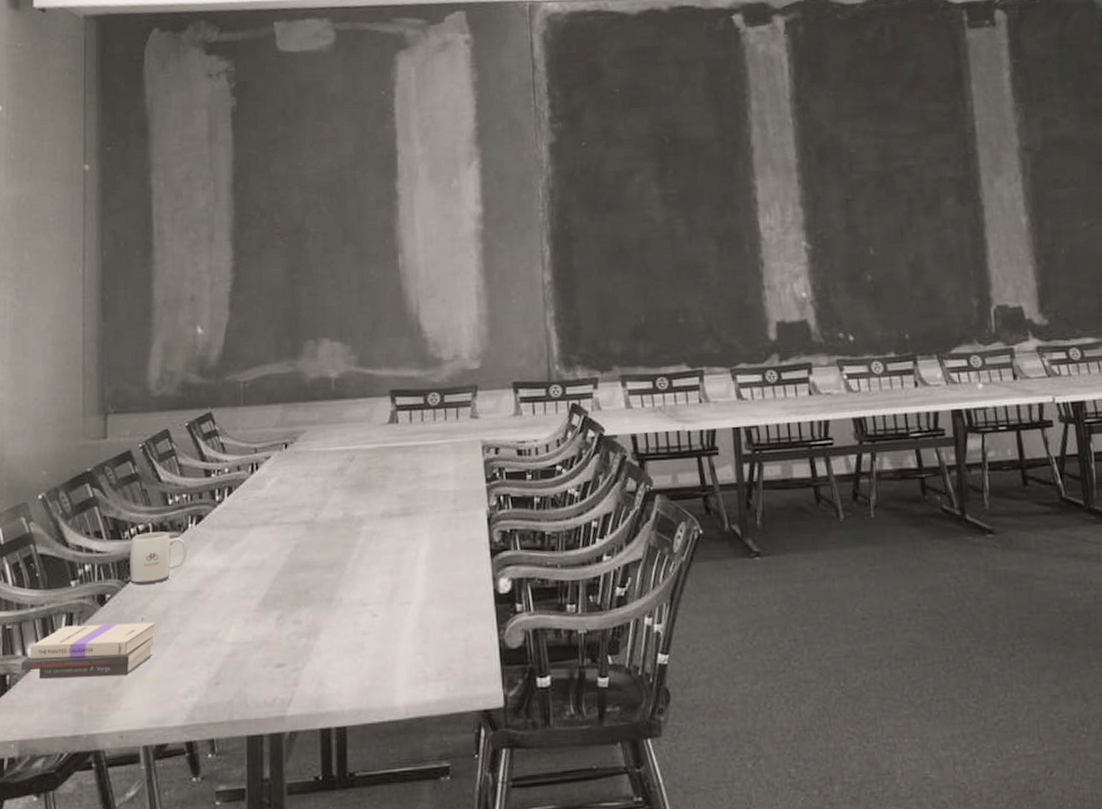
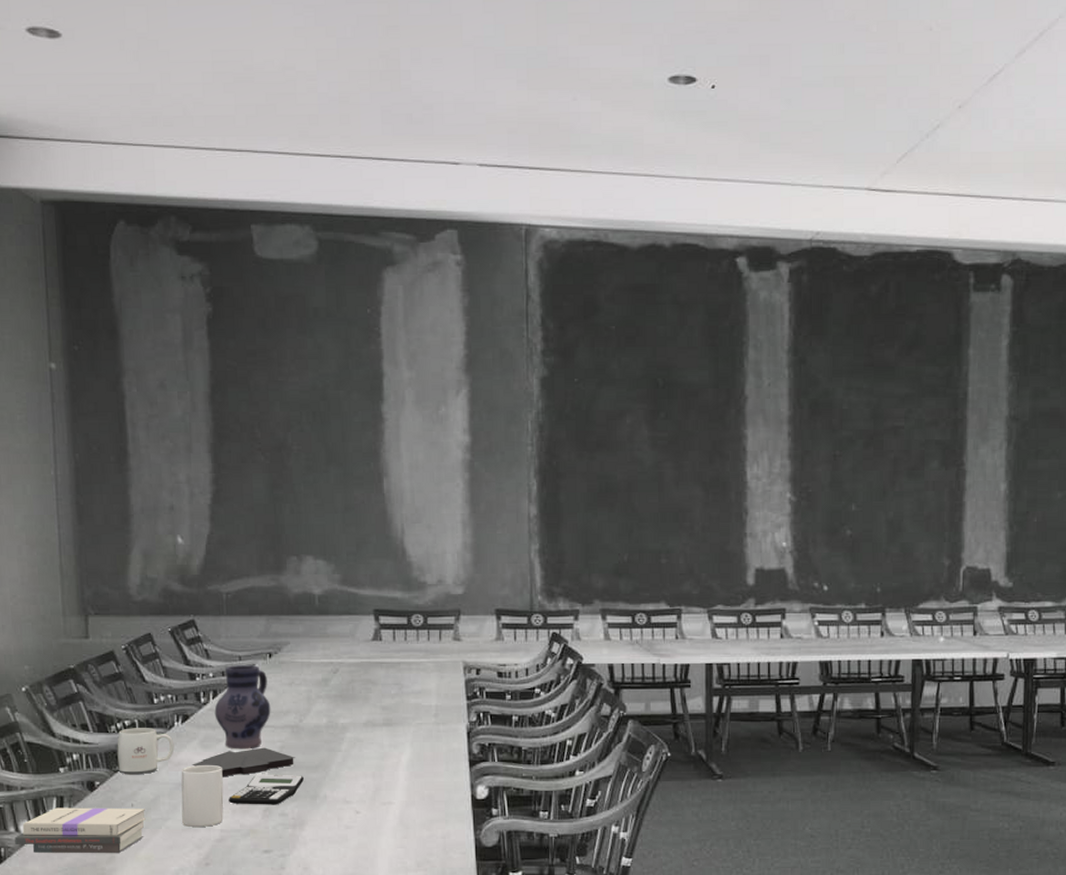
cup: none [192,569,237,641] -> present [181,764,224,827]
papers: none [204,547,310,583] -> present [191,747,295,777]
pitcher: none [229,457,286,550] -> present [214,665,271,748]
calculator: none [241,575,319,613] -> present [229,774,304,805]

